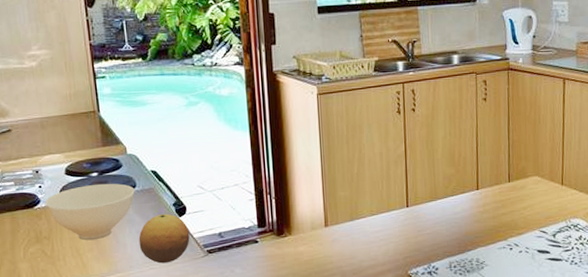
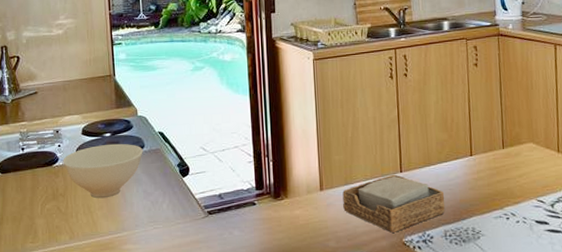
fruit: present [138,213,190,264] -> none [144,174,192,223]
napkin holder: none [348,209,451,266] -> present [342,174,445,233]

